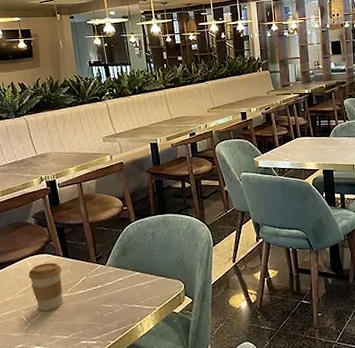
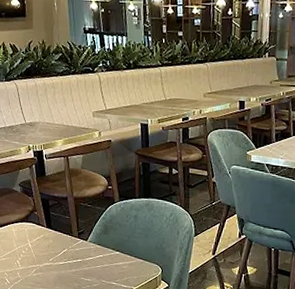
coffee cup: present [28,262,63,312] -> none [13,231,45,277]

